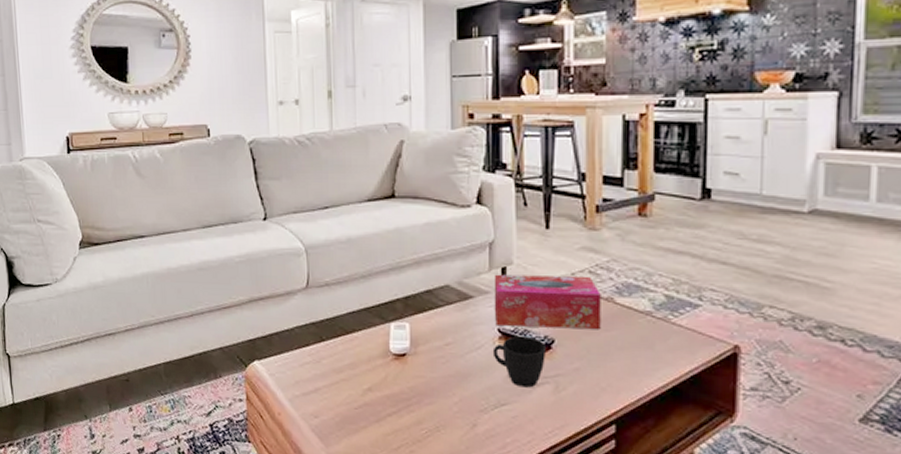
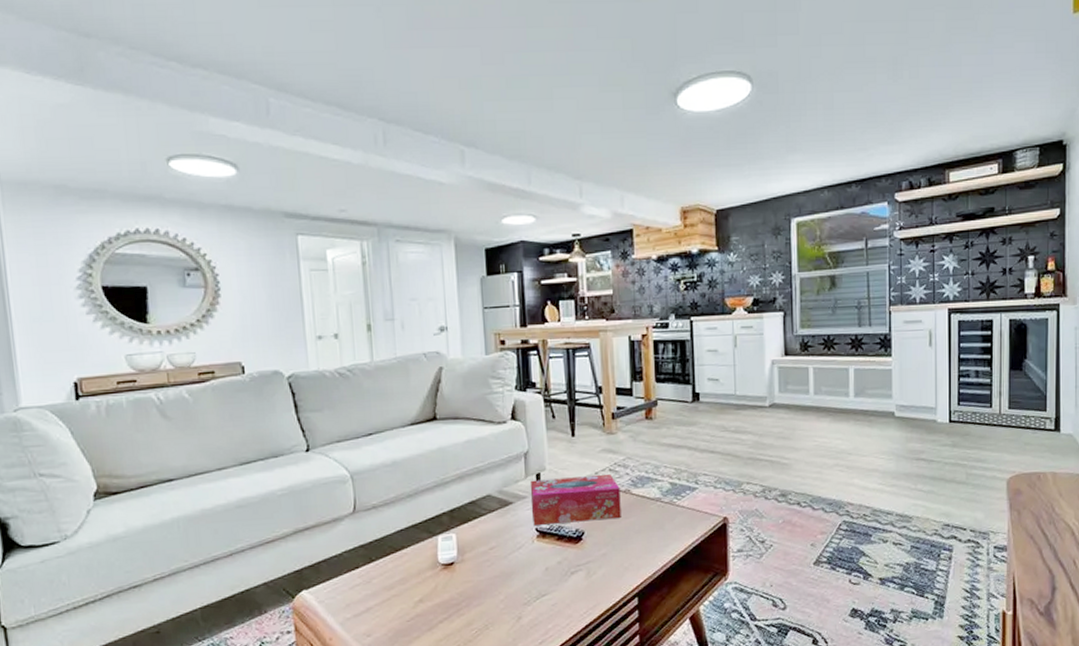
cup: present [492,335,545,388] -> none [532,532,578,578]

